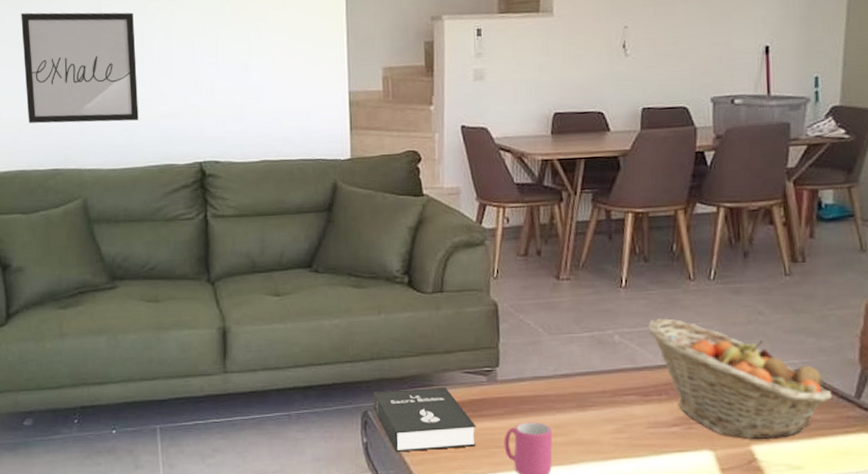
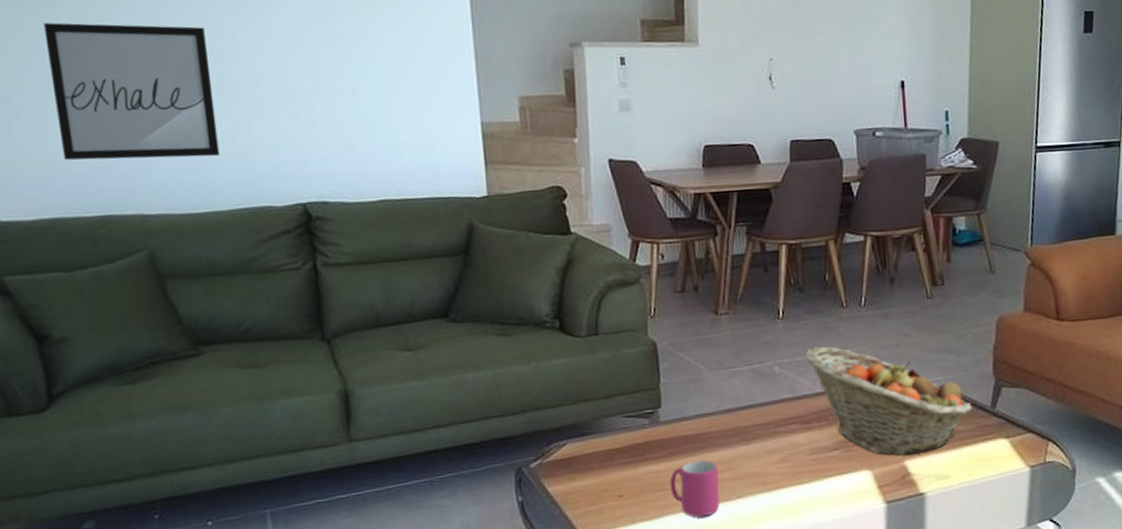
booklet: present [373,386,476,453] -> none [526,433,641,508]

